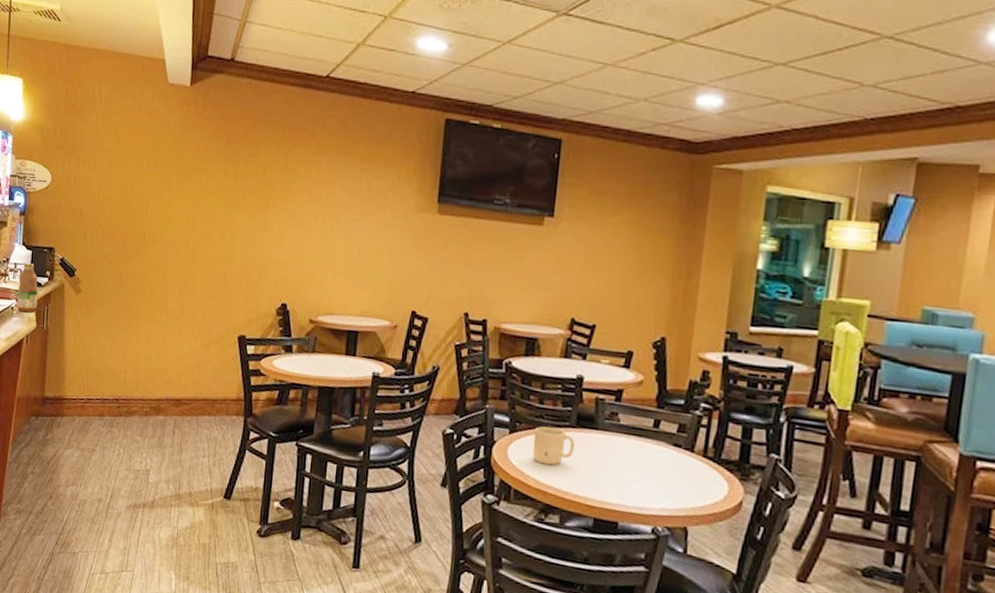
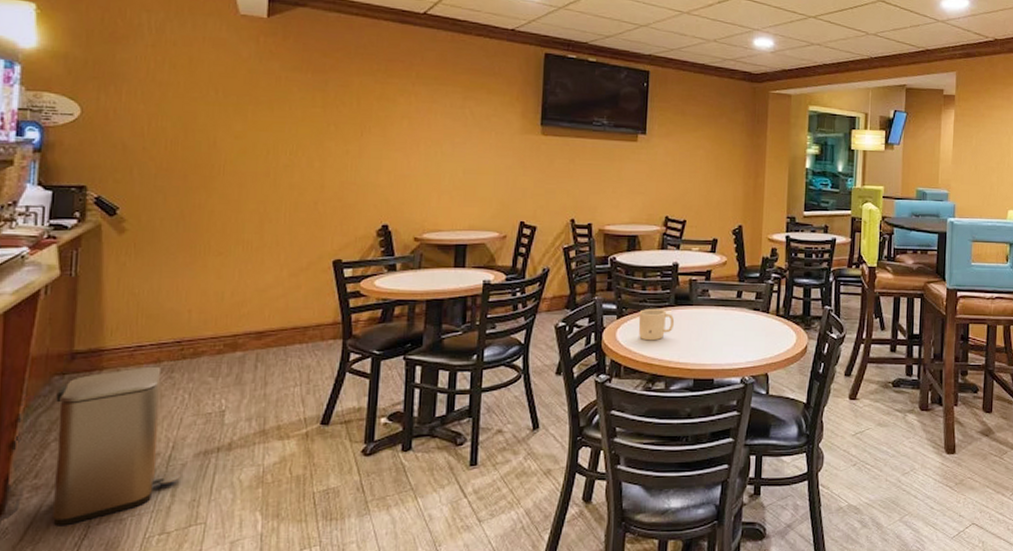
juice bottle: present [17,263,38,313] -> none [30,205,62,260]
pedal bin: none [29,418,116,549] -> present [53,366,181,527]

